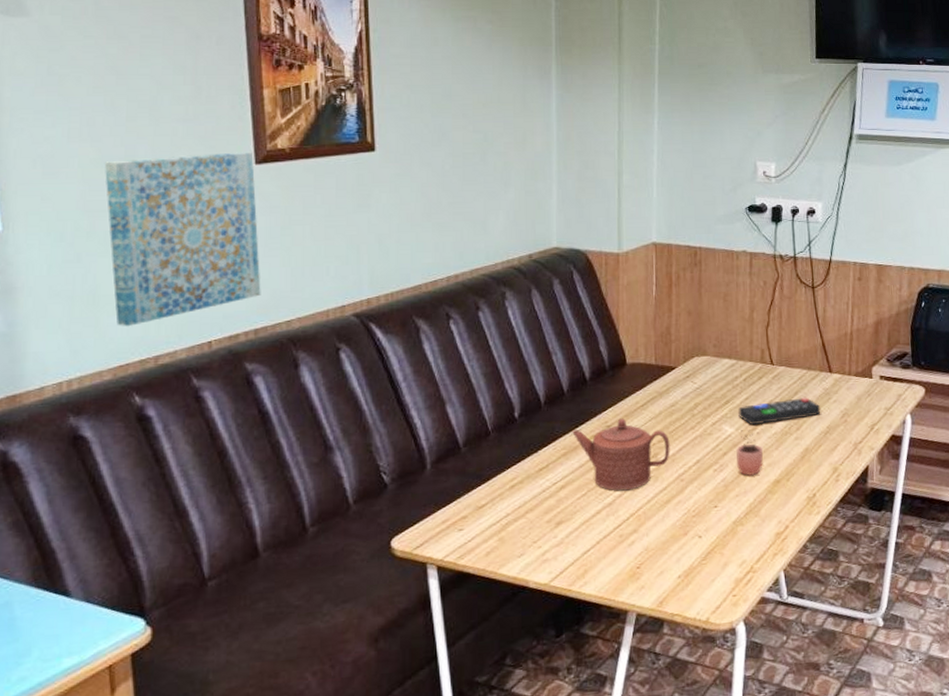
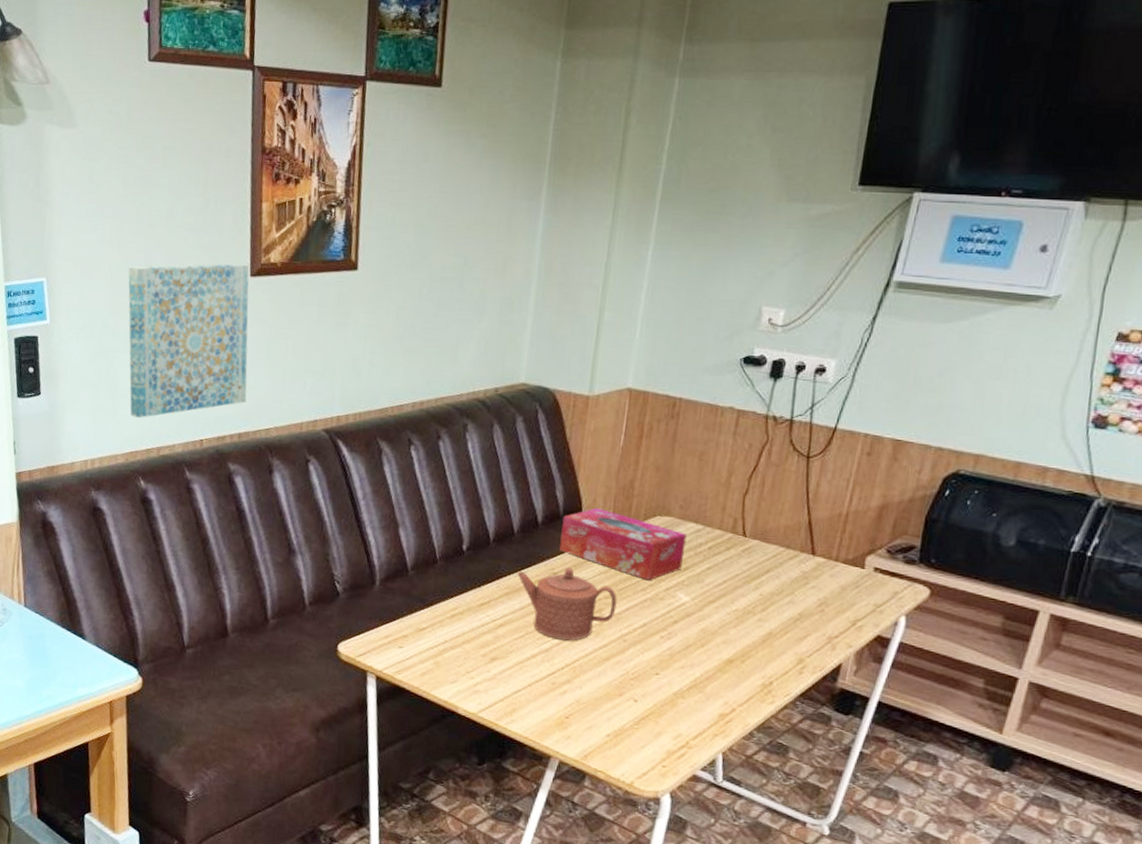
tissue box: none [609,357,724,419] -> present [560,508,687,581]
cocoa: present [736,428,764,476] -> none [687,600,721,650]
remote control: present [738,397,821,425] -> none [697,575,795,600]

